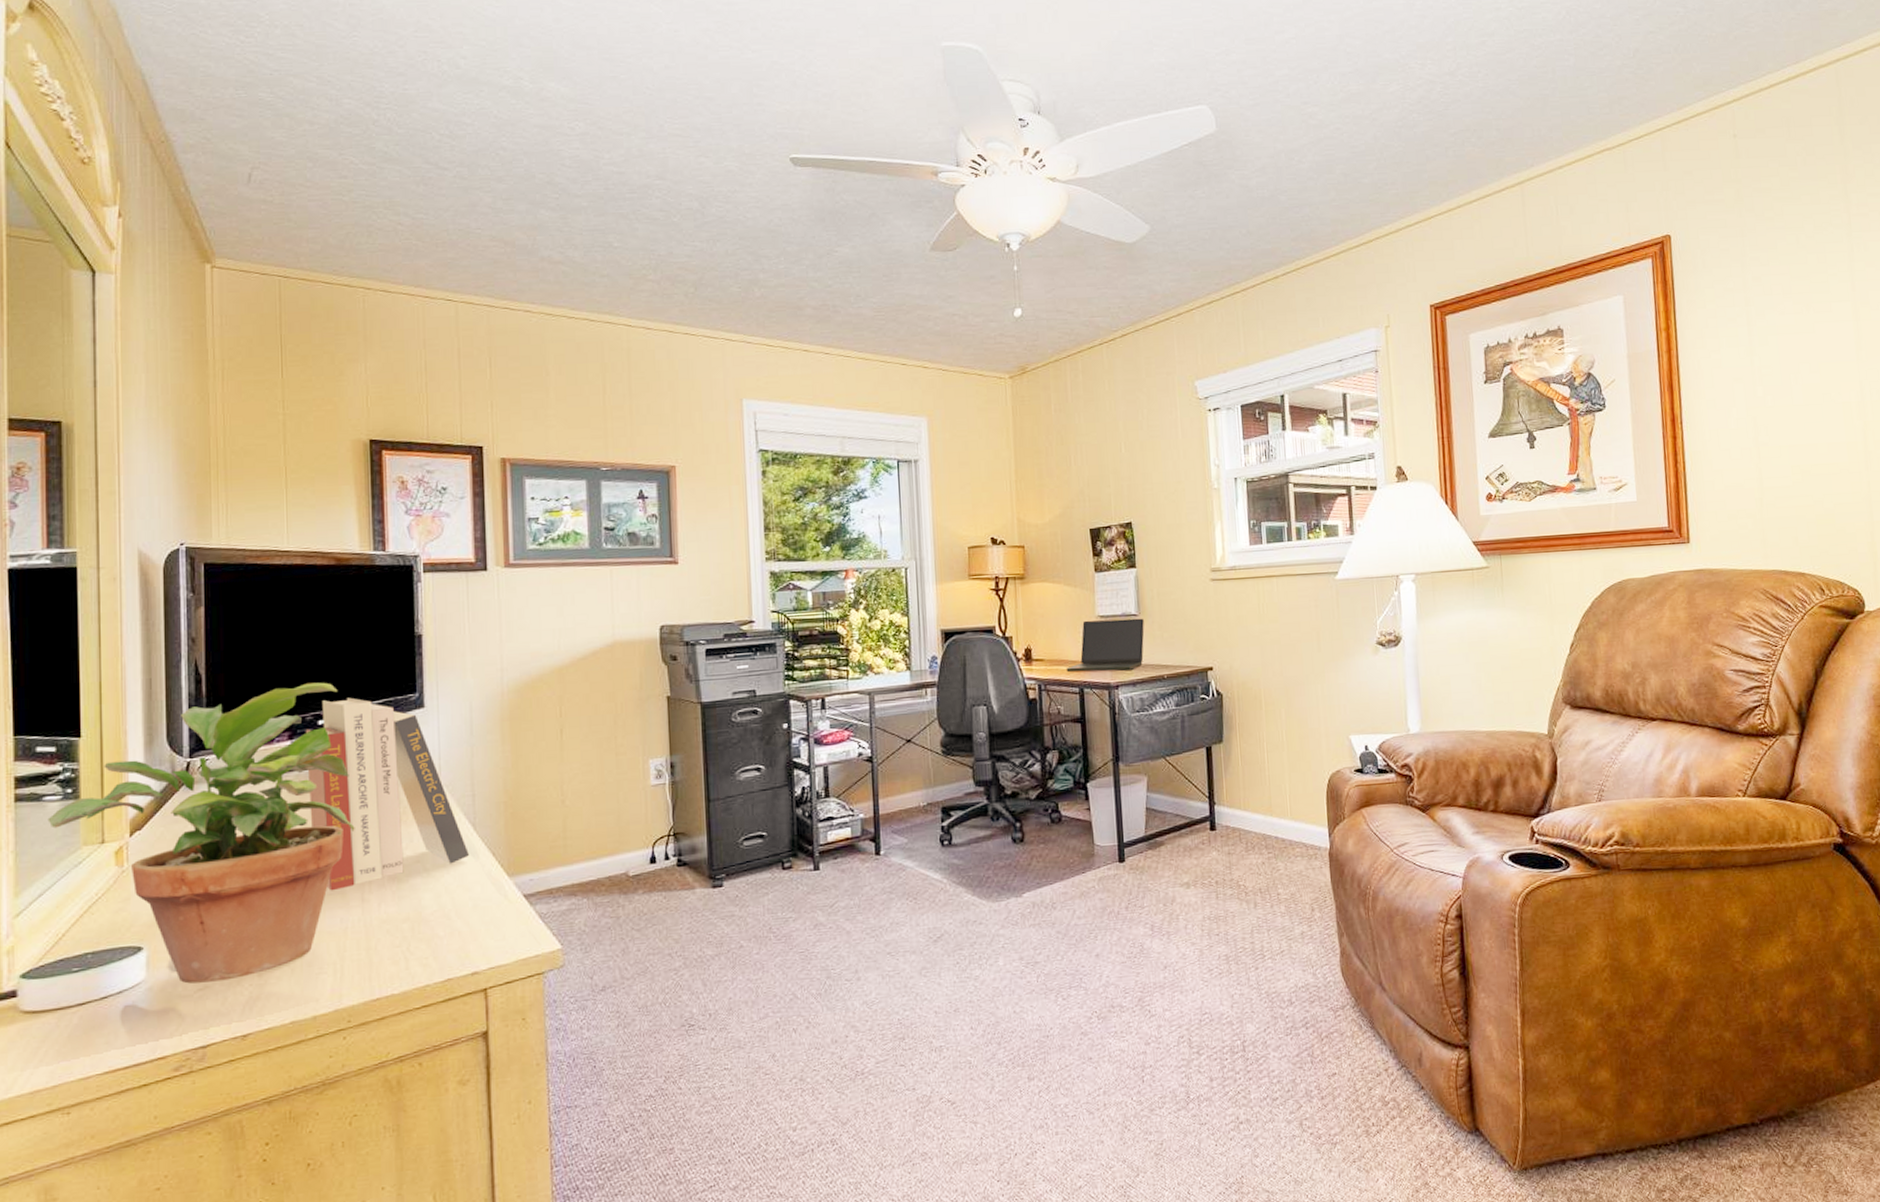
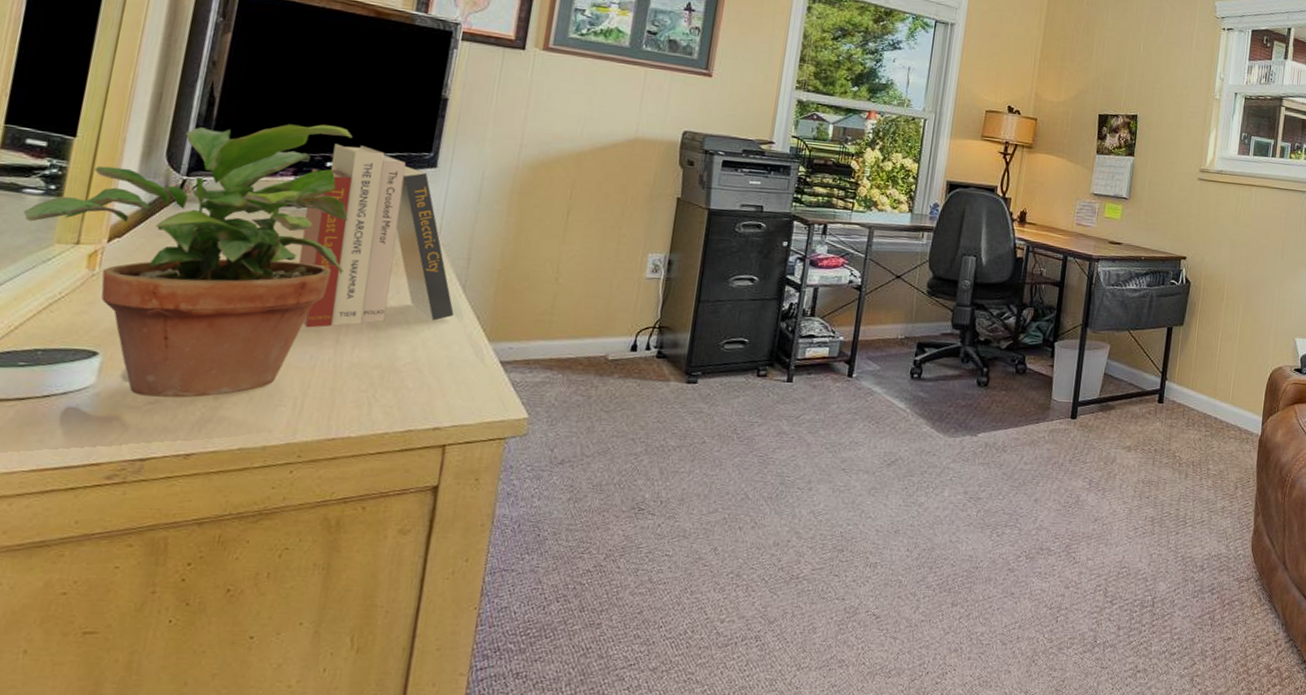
laptop: present [1066,618,1145,673] -> none [1055,195,1133,247]

